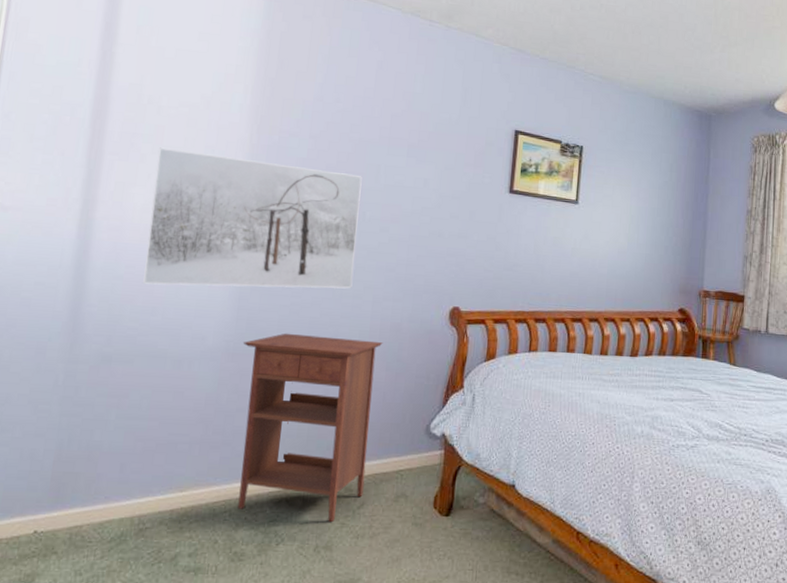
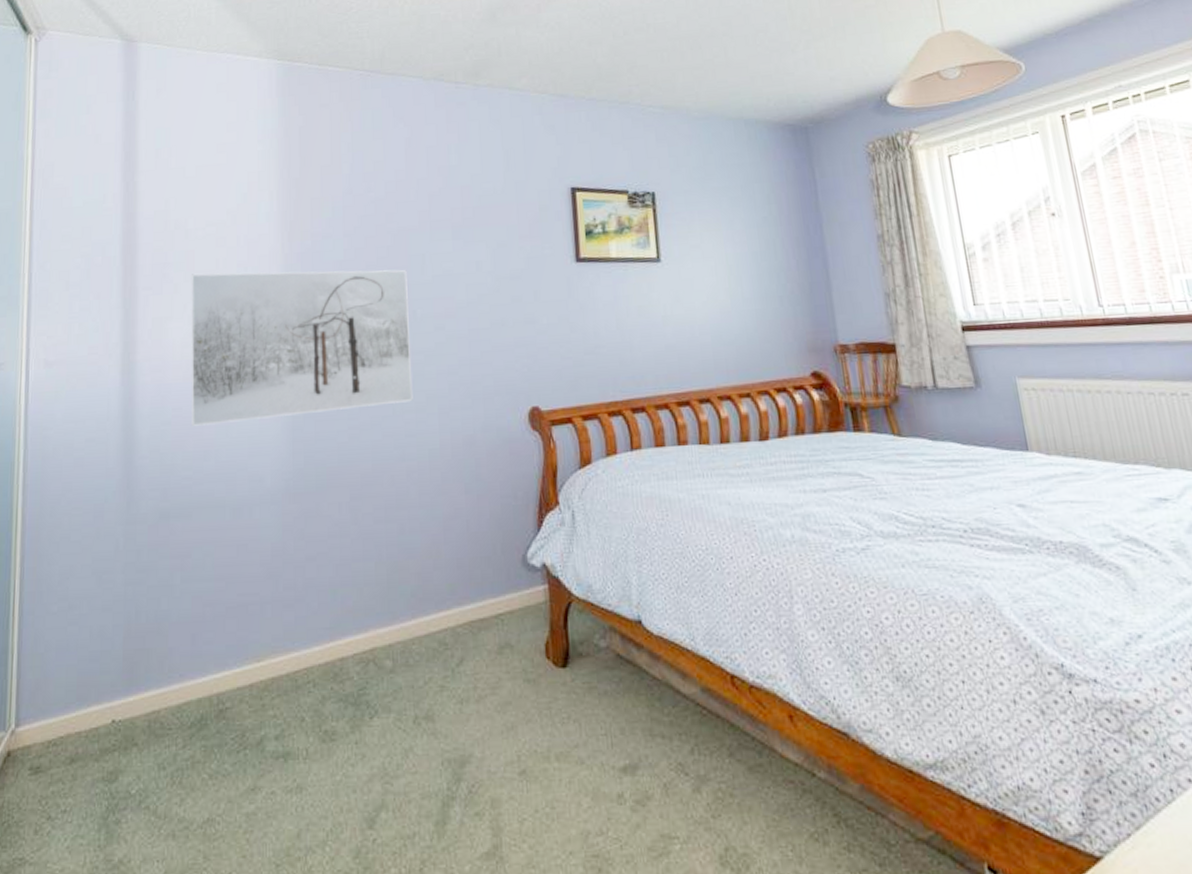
nightstand: present [238,333,383,522] -> none [304,459,461,685]

